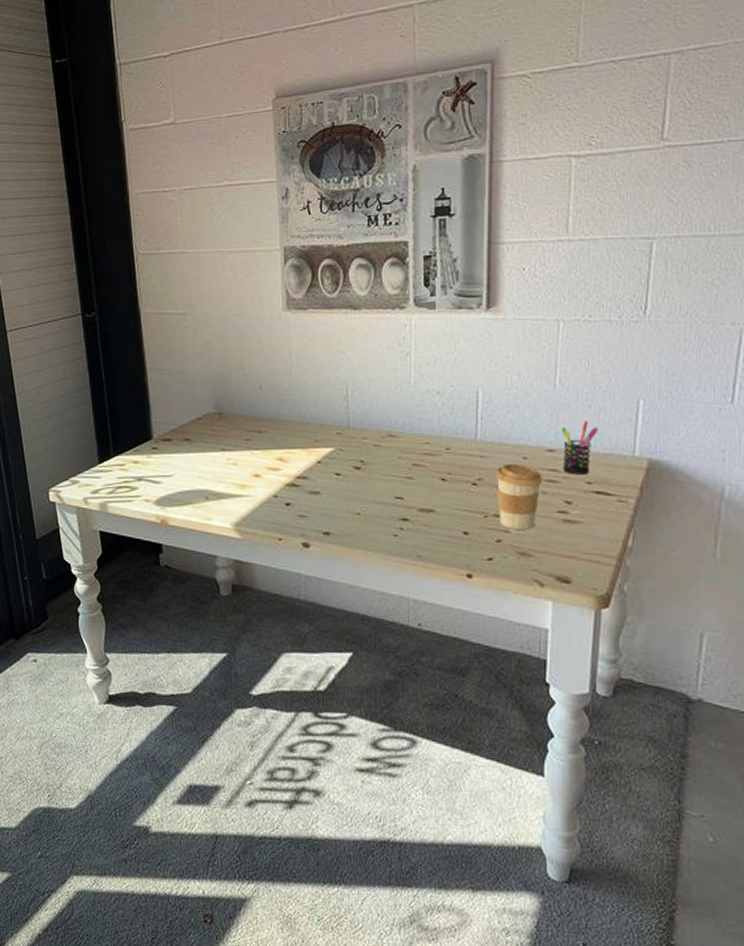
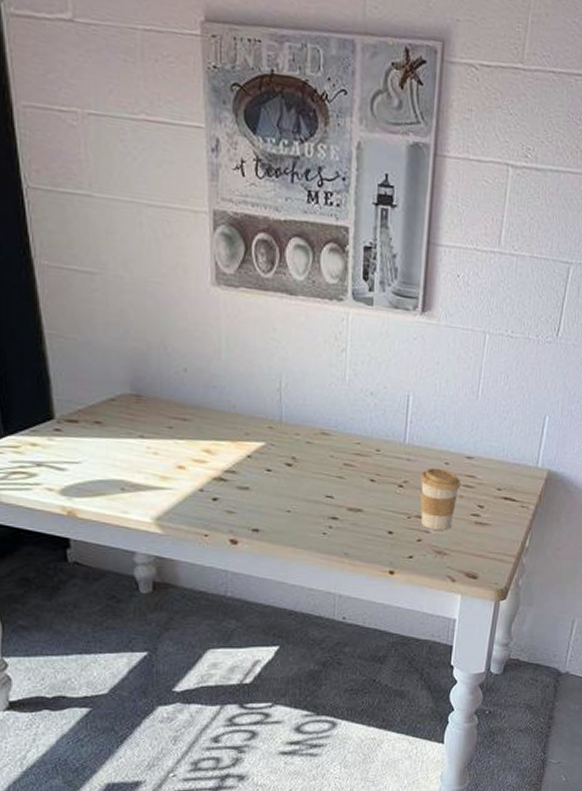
pen holder: present [562,421,598,475] -> none [478,432,511,482]

